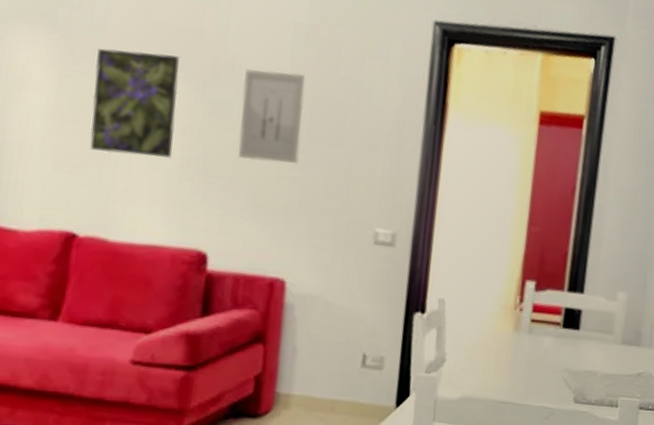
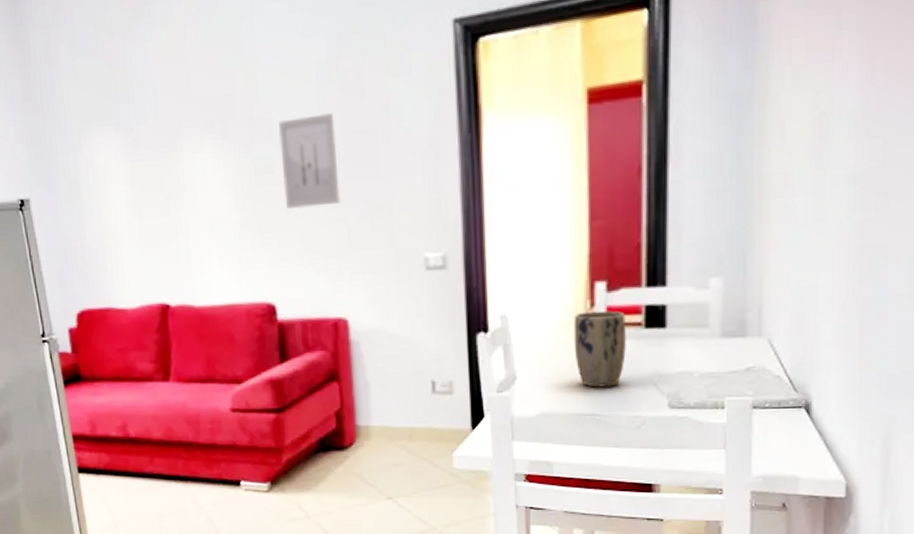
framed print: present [90,48,179,159] -> none [155,125,231,228]
plant pot: none [500,306,548,378] -> present [573,310,626,388]

